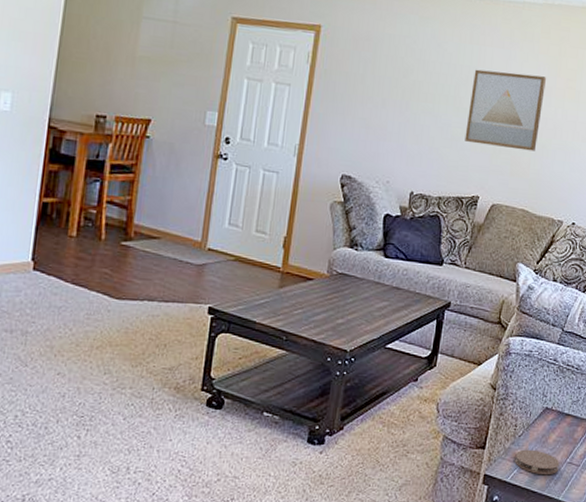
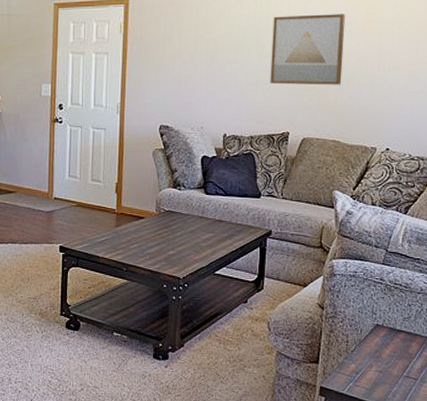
coaster: present [515,449,560,475] -> none [349,364,396,388]

